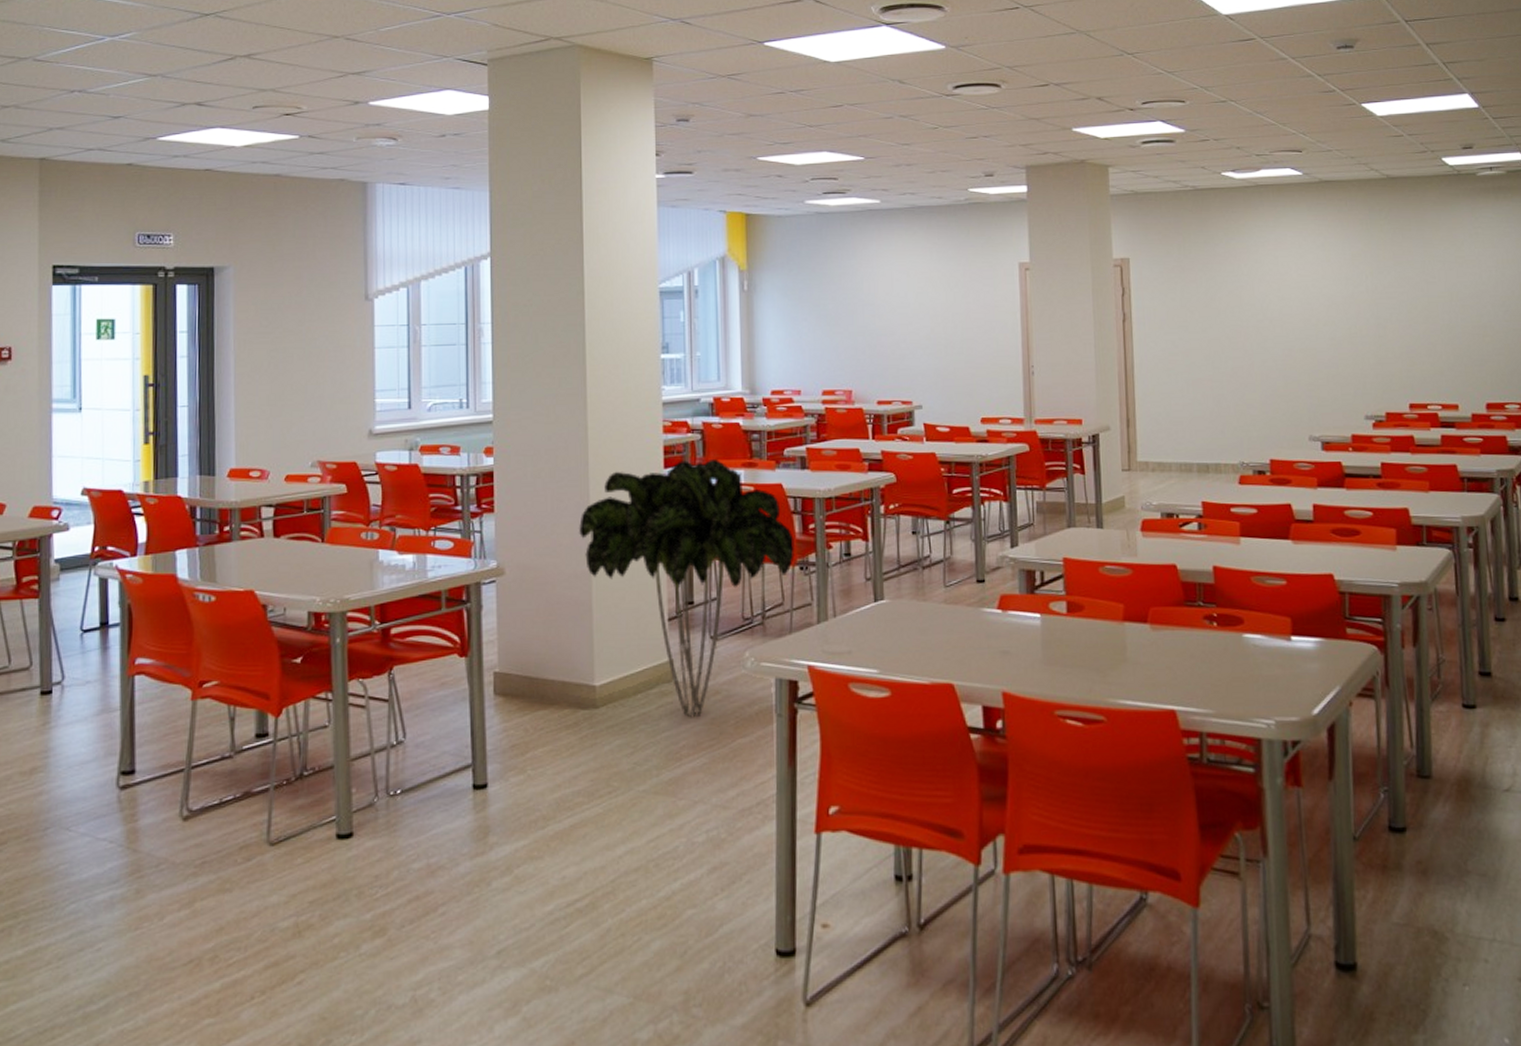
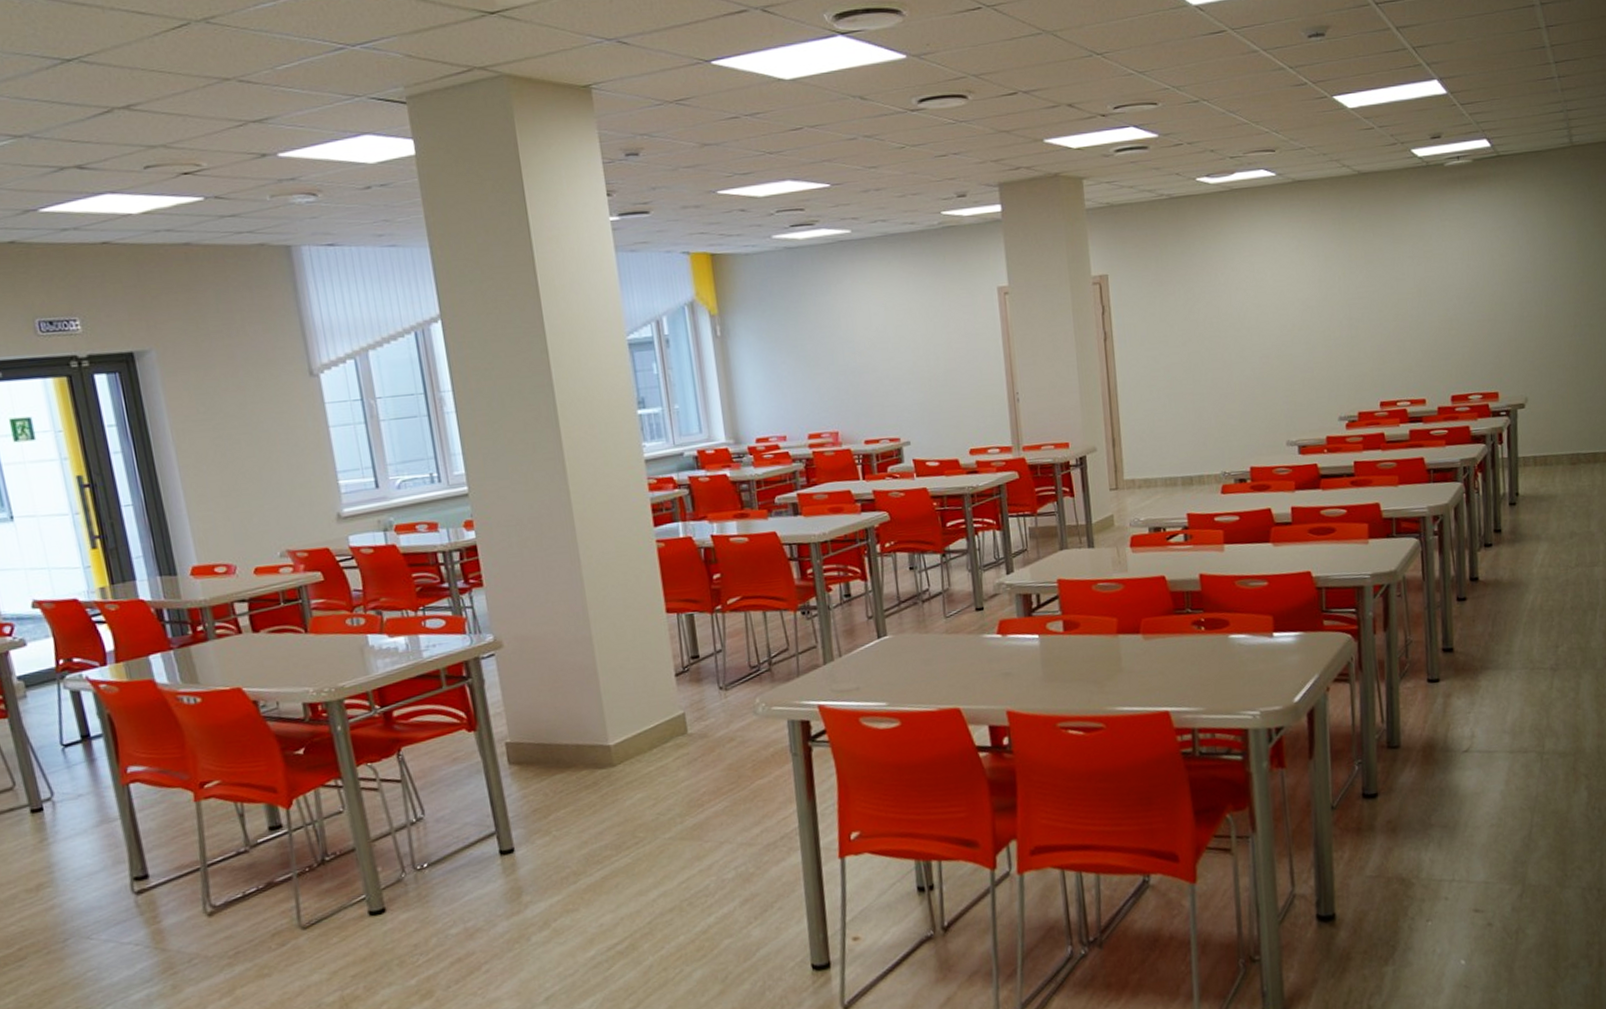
indoor plant: present [579,458,795,718] -> none [573,512,795,766]

